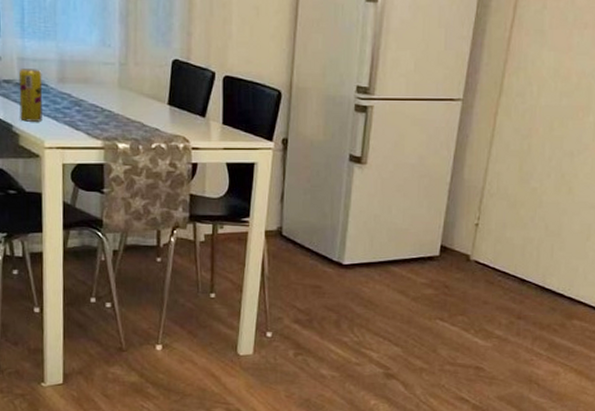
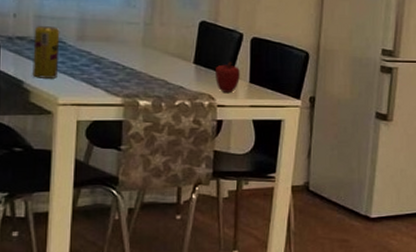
apple: none [189,102,213,136] -> present [215,62,240,94]

